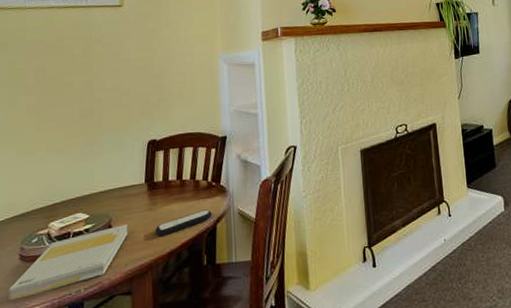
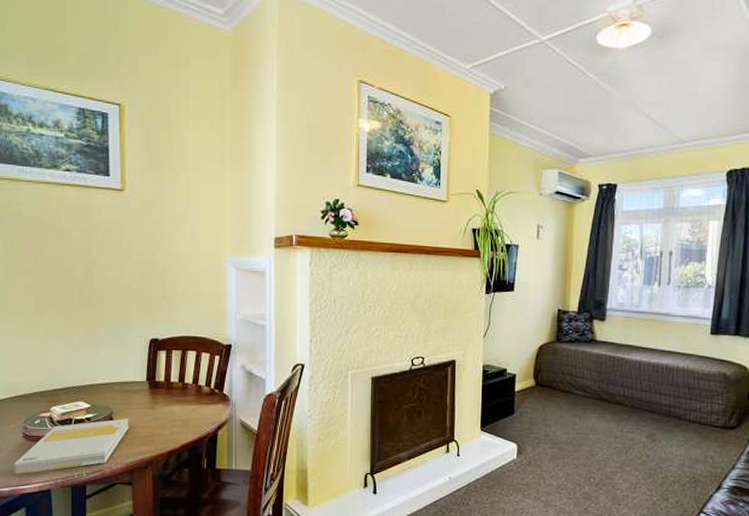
remote control: present [156,209,212,237] -> none [156,415,214,435]

